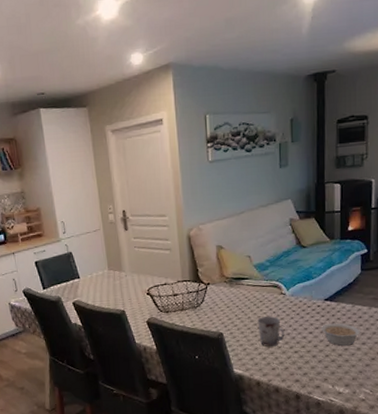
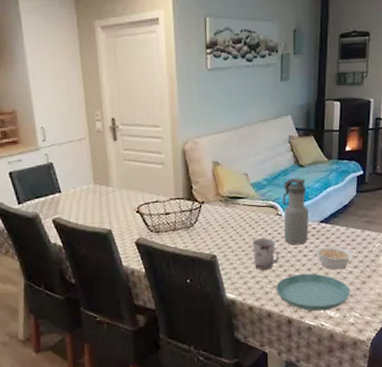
saucer: none [282,350,359,387] -> present [276,273,351,311]
water bottle: none [286,258,313,323] -> present [282,177,309,245]

